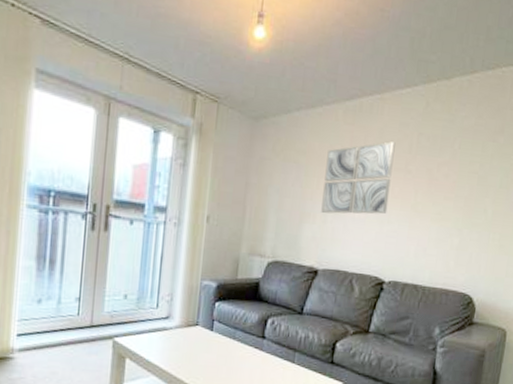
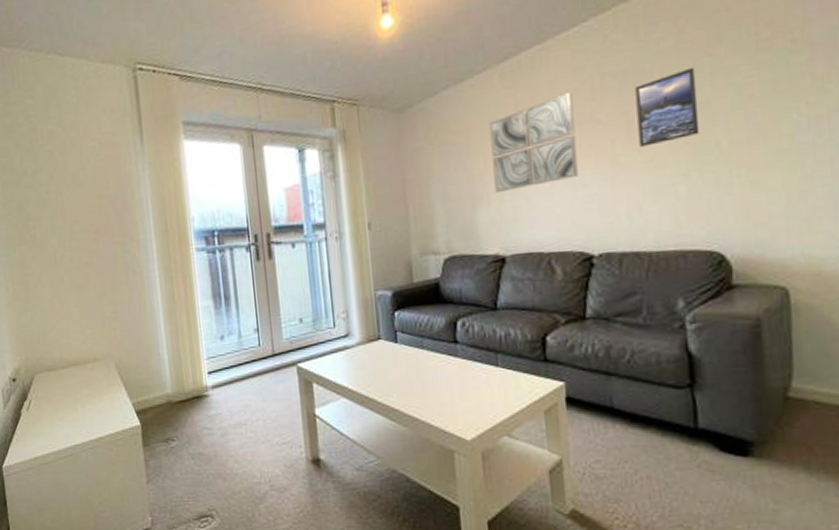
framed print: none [434,146,483,202] -> present [635,67,700,147]

